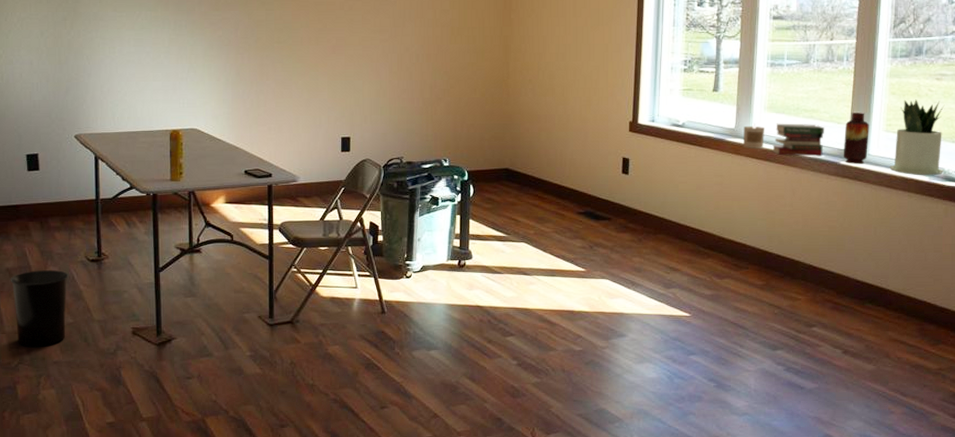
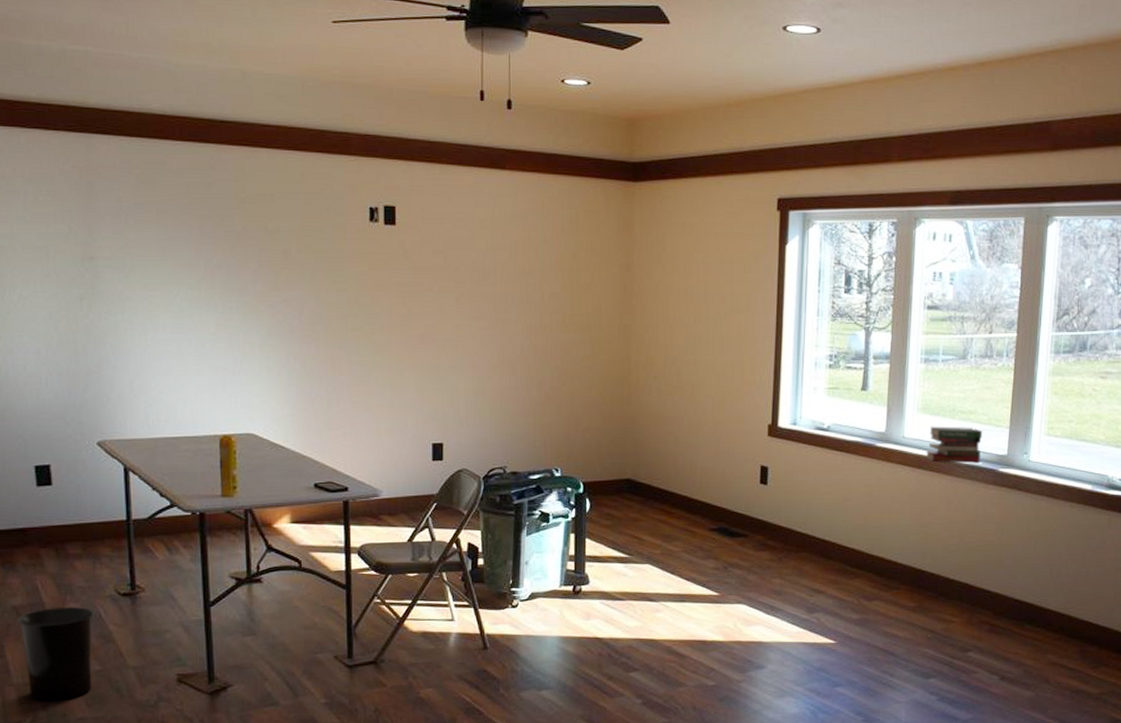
candle: present [744,123,765,148] -> none [895,426,918,455]
vase: present [843,111,869,164] -> none [1001,413,1030,472]
planter: present [889,99,945,176] -> none [1050,399,1109,484]

